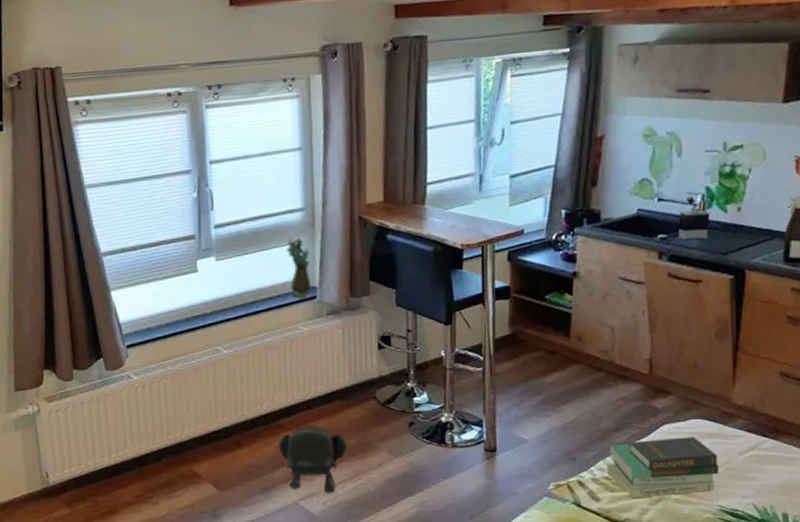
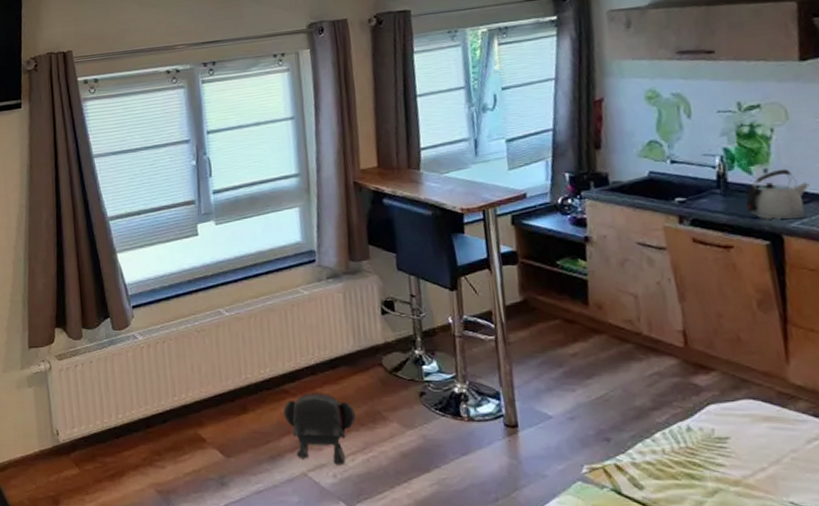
vase: present [286,237,312,299] -> none [283,201,310,263]
books: present [605,437,719,499] -> none [645,420,785,489]
perfume bottle: present [678,195,710,241] -> none [697,157,734,204]
kettle: none [718,207,775,255] -> present [746,168,810,220]

